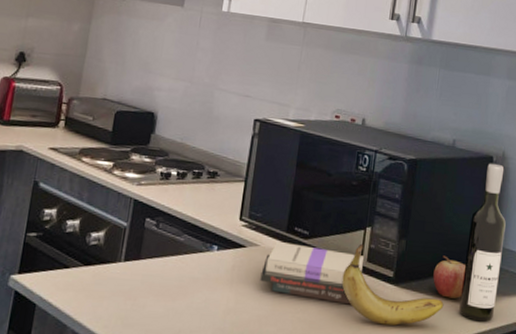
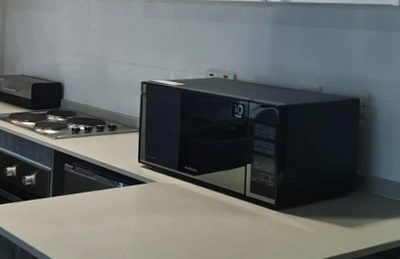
books: present [260,241,365,305] -> none [160,177,248,227]
fruit: present [341,243,444,326] -> none [230,177,324,244]
fruit: present [433,255,466,299] -> none [312,185,342,221]
bottle: present [458,163,506,322] -> none [338,104,377,241]

